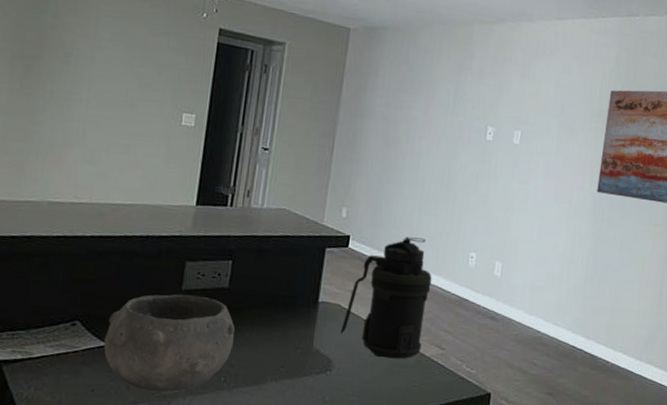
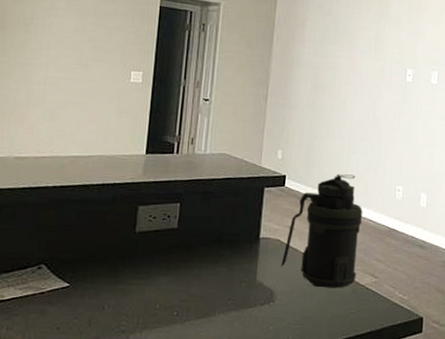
bowl: present [103,294,235,393] -> none [67,236,185,328]

